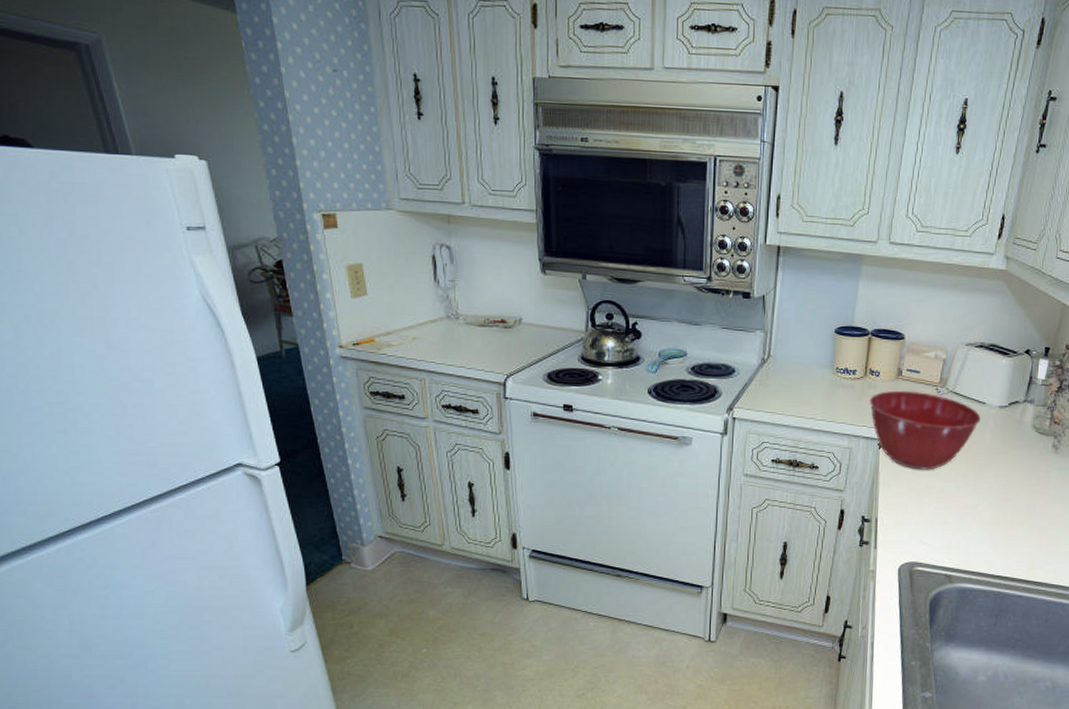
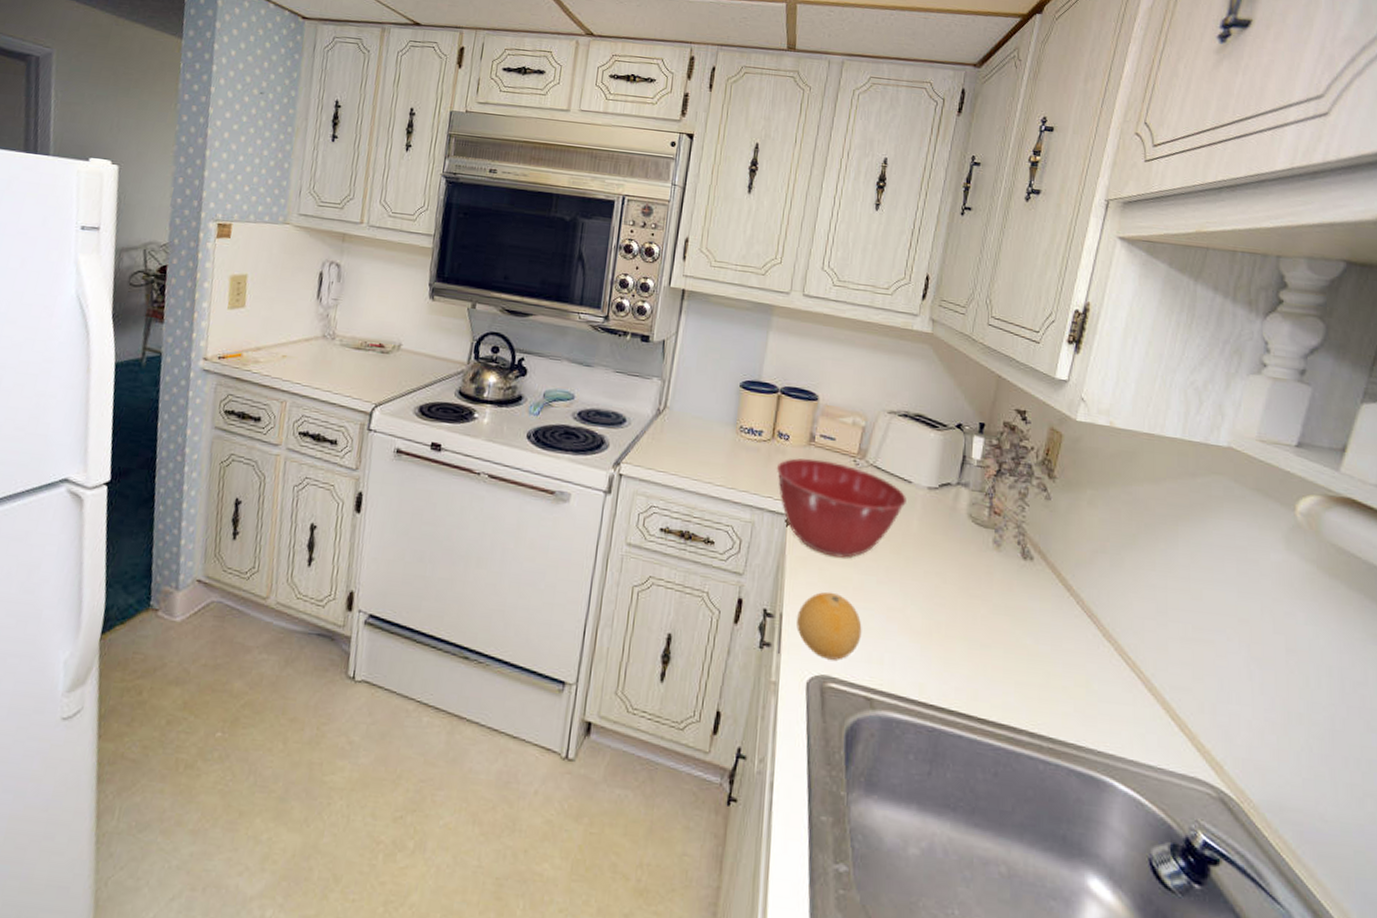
fruit: none [889,498,943,550] -> present [797,591,862,660]

